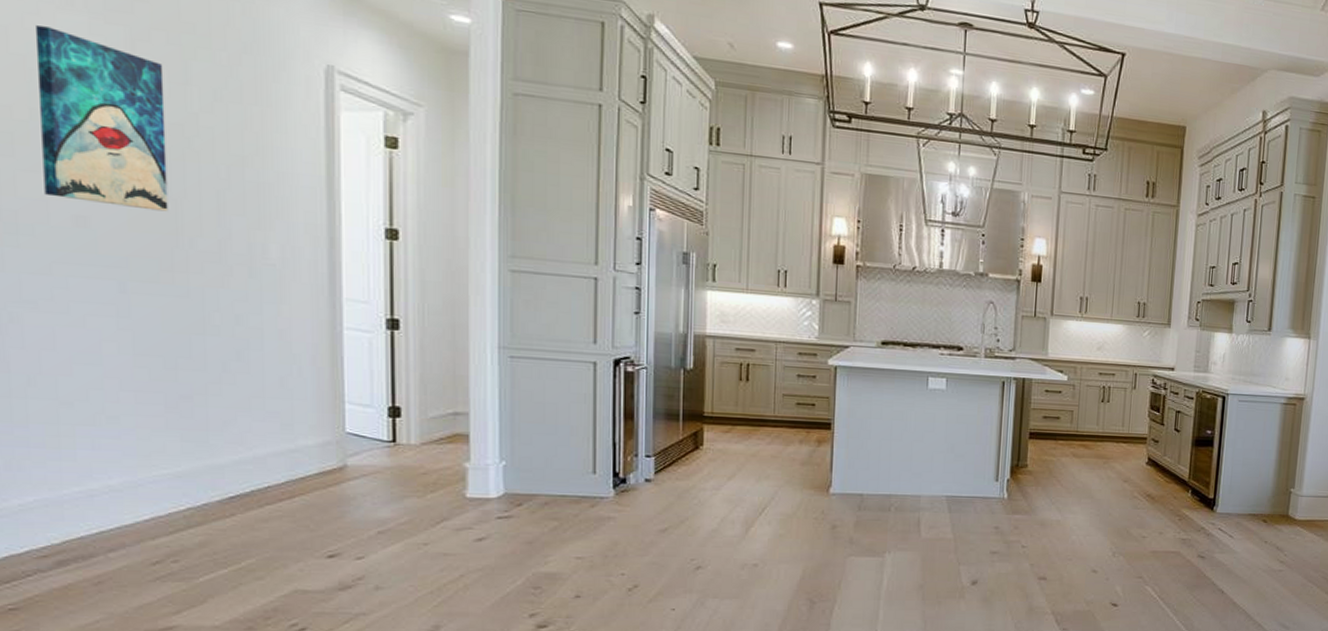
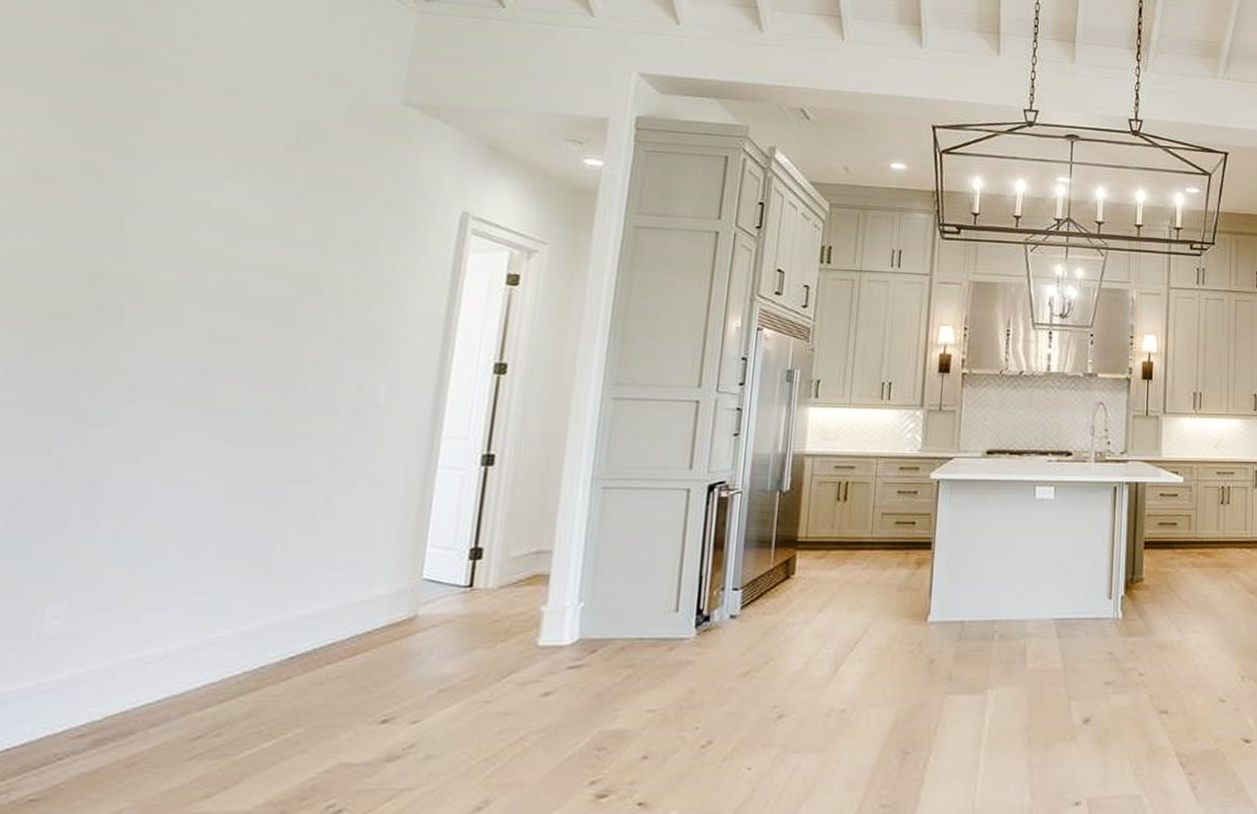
wall art: present [34,25,169,212] -> none [173,193,311,359]

